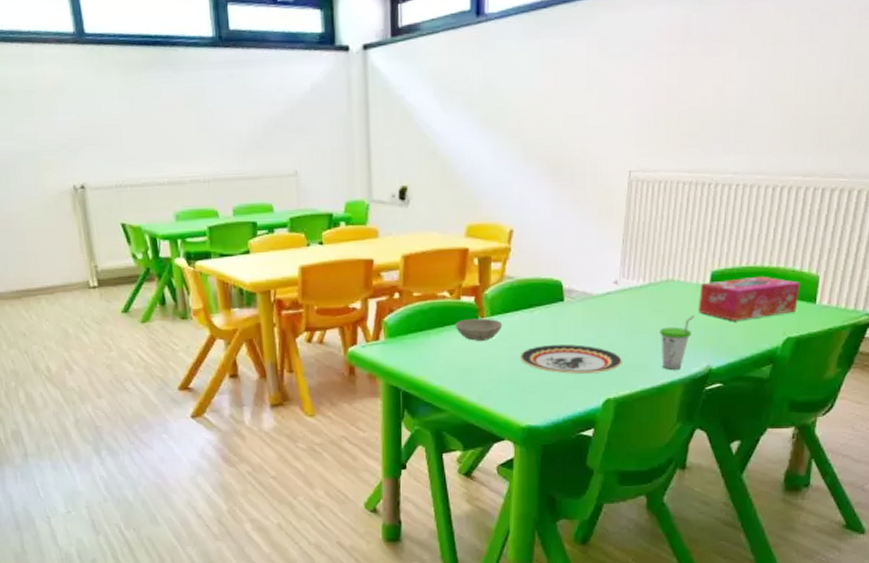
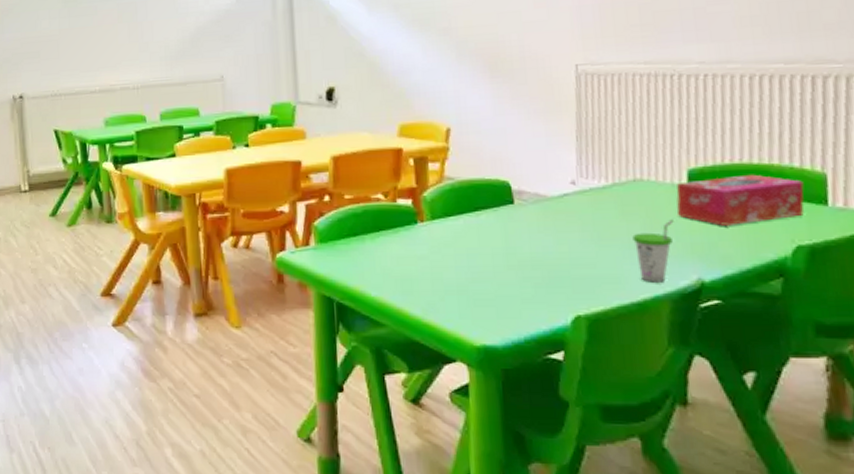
bowl: present [456,318,503,341] -> none [392,222,446,247]
plate: present [519,344,623,374] -> none [467,252,592,286]

